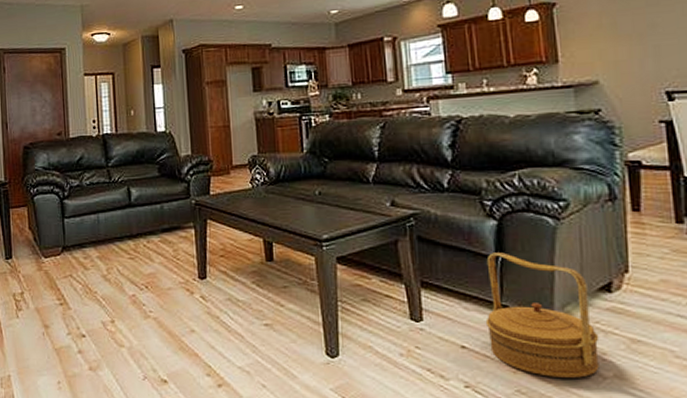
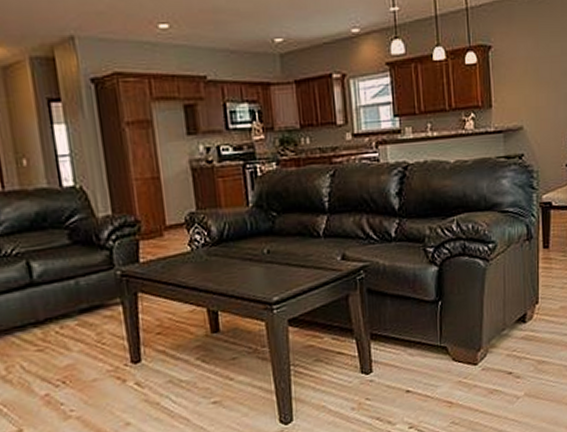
woven basket: present [485,252,600,379] -> none [427,297,515,406]

